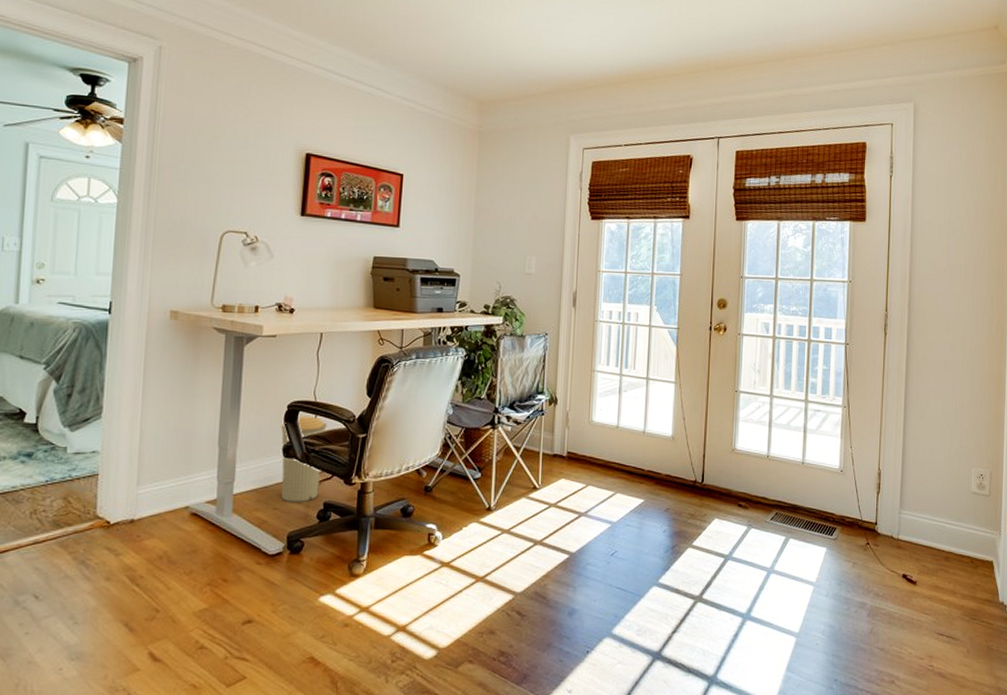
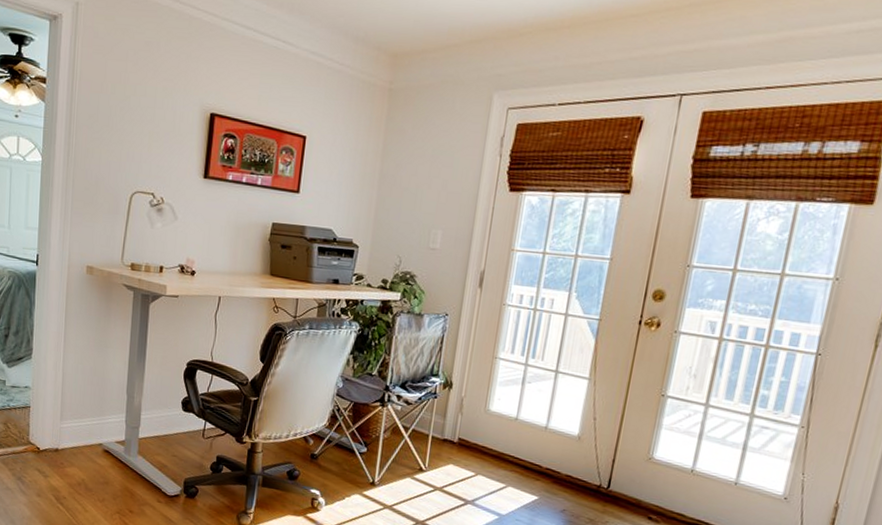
trash can: present [281,416,327,503] -> none [179,374,222,454]

